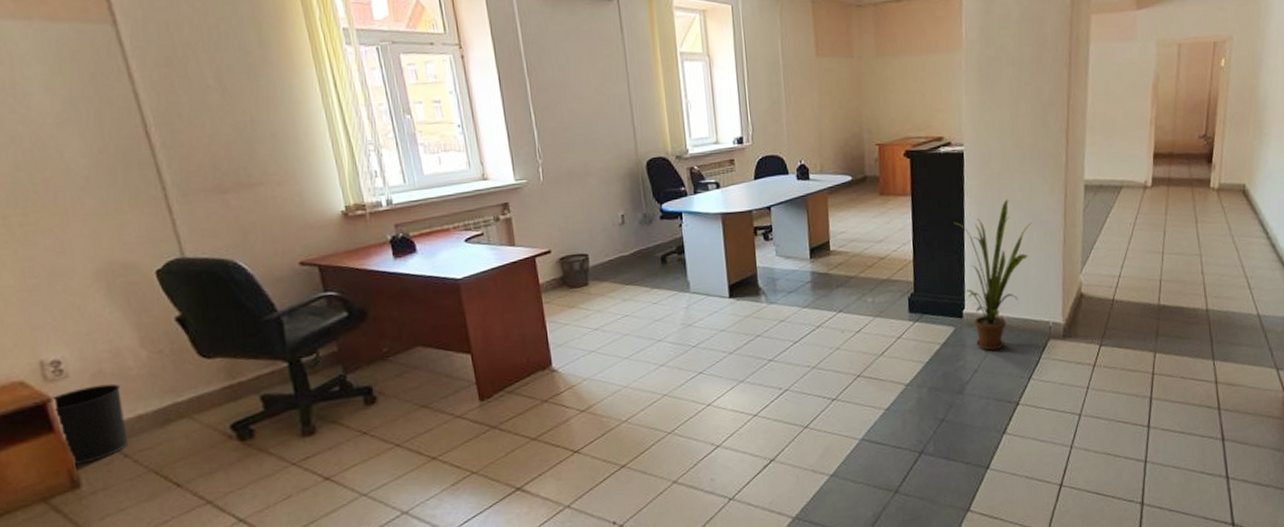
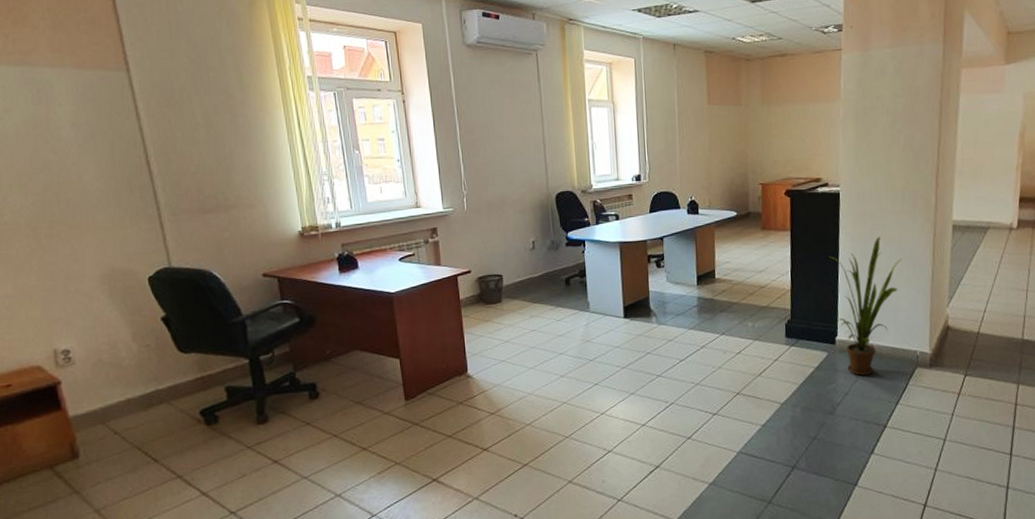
wastebasket: present [52,383,128,464] -> none [61,371,118,438]

